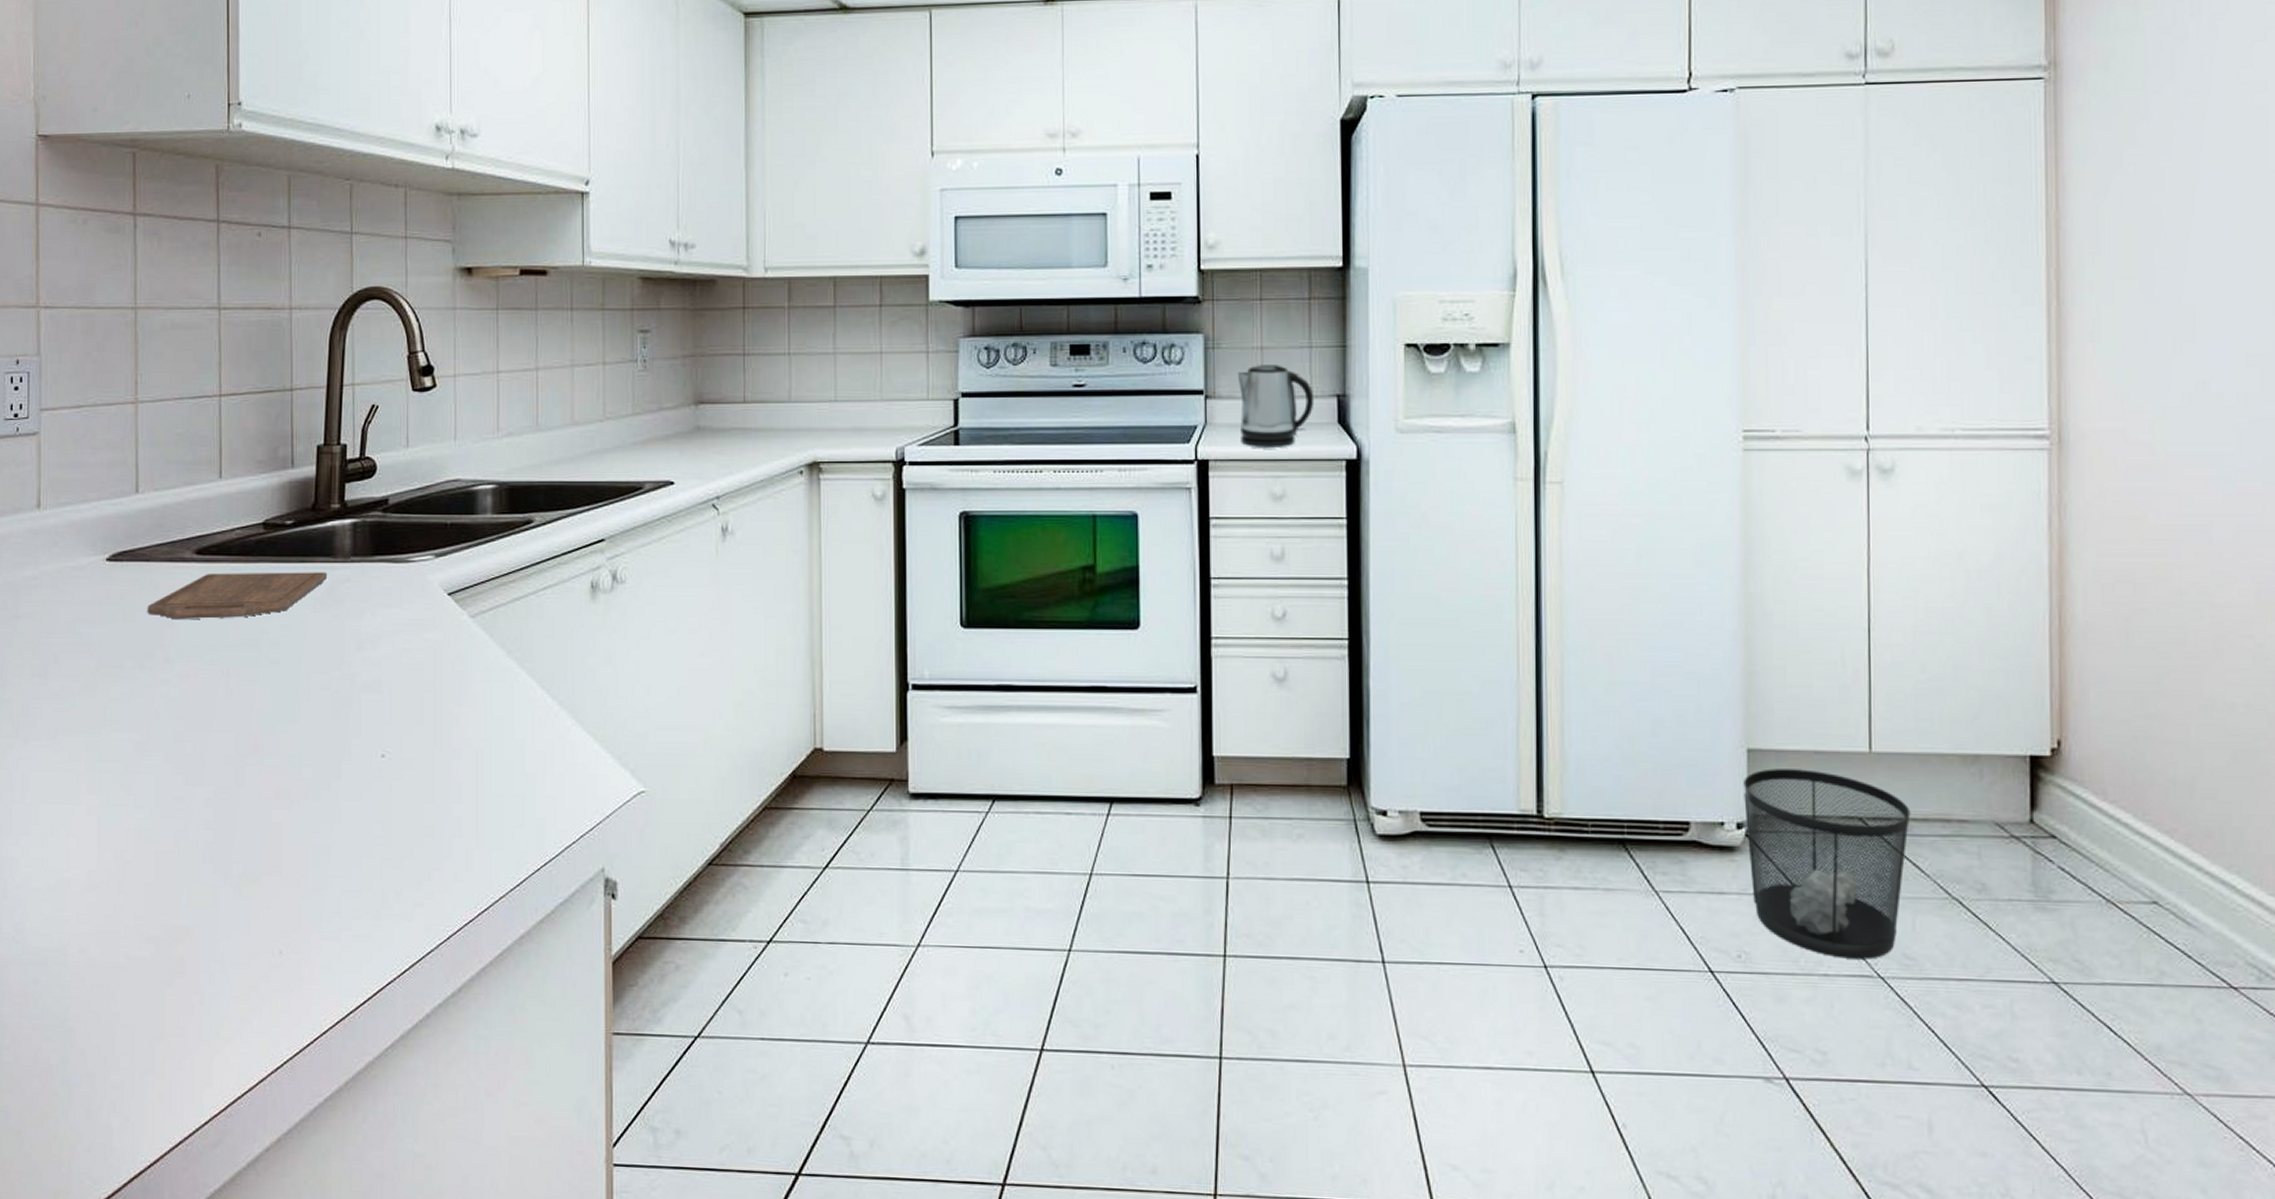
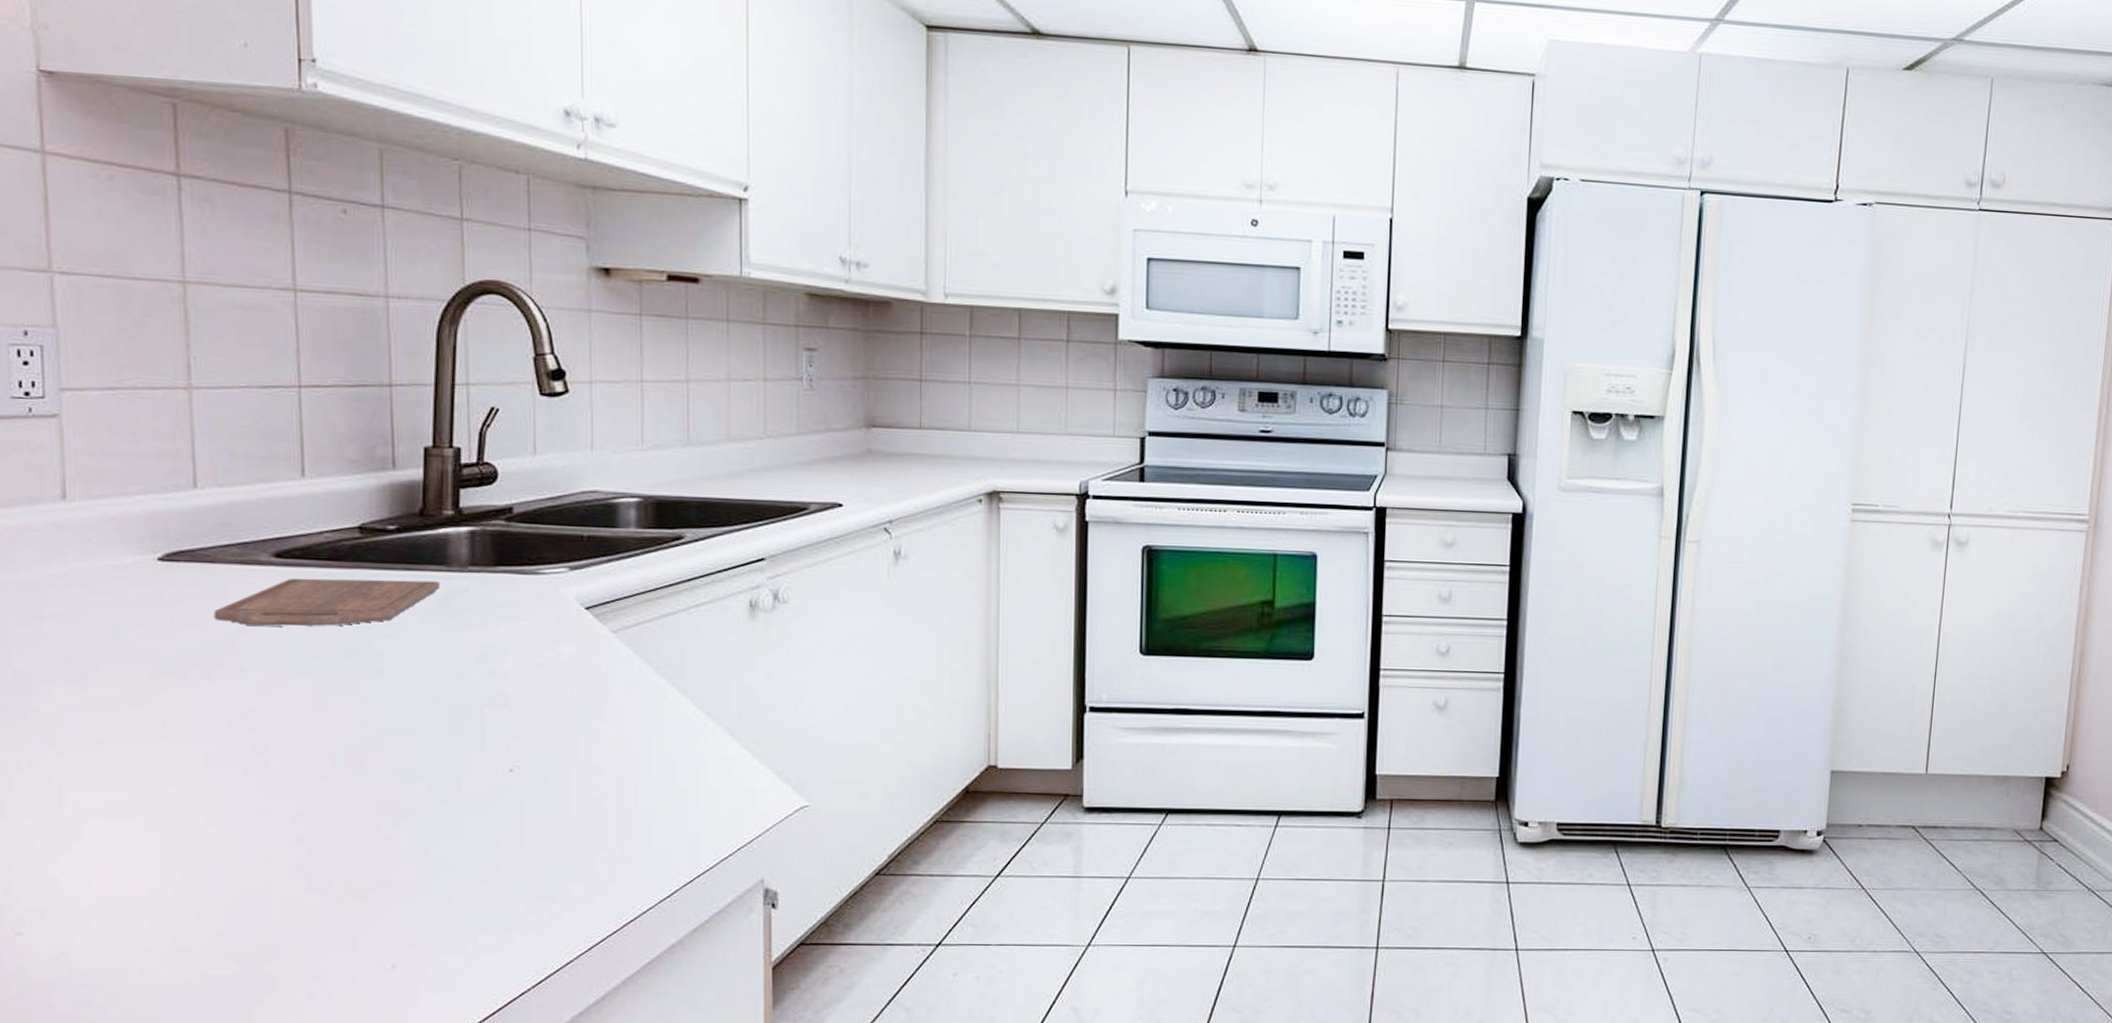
kettle: present [1237,365,1315,449] -> none [1417,422,1488,501]
waste bin: present [1743,768,1911,960] -> none [1824,787,1952,938]

